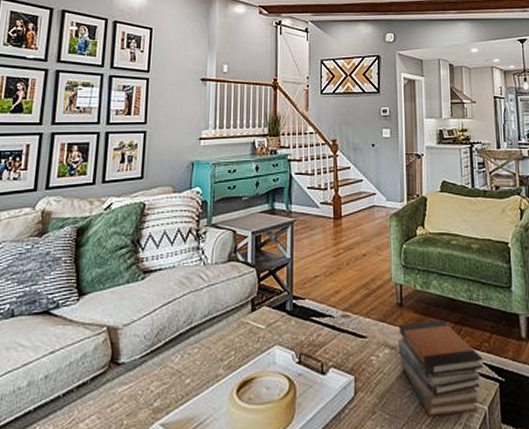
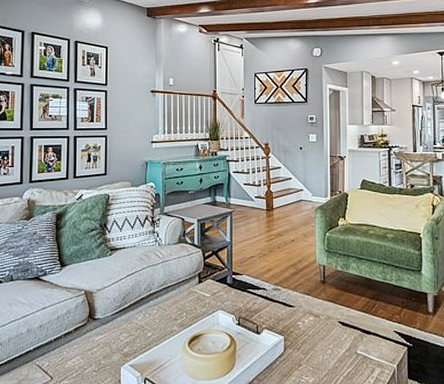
book stack: present [397,320,483,417] -> none [320,296,394,371]

